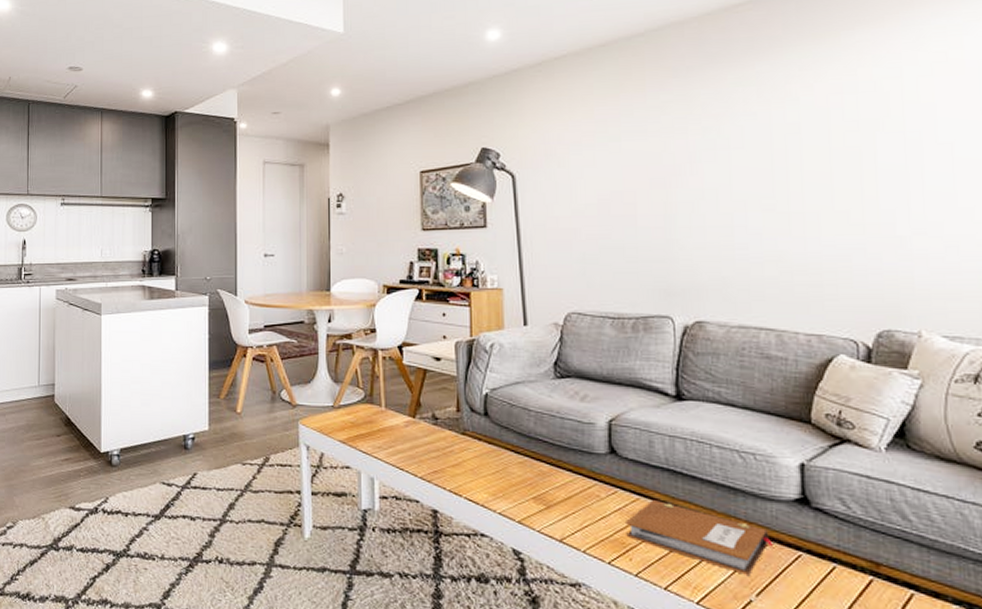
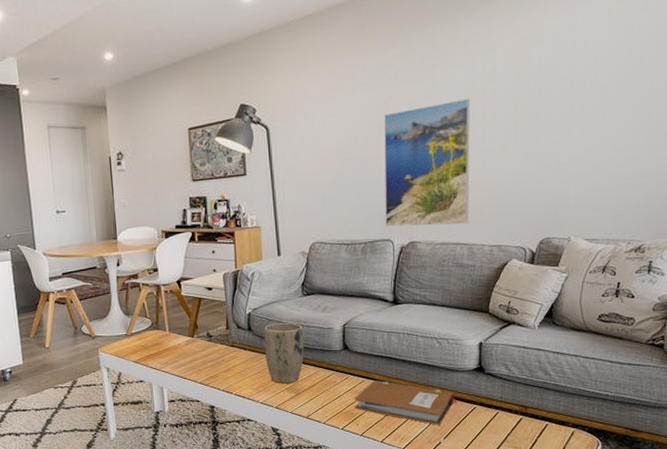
plant pot: none [504,409,557,492] -> present [263,322,304,384]
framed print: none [657,153,775,305] -> present [384,99,471,227]

